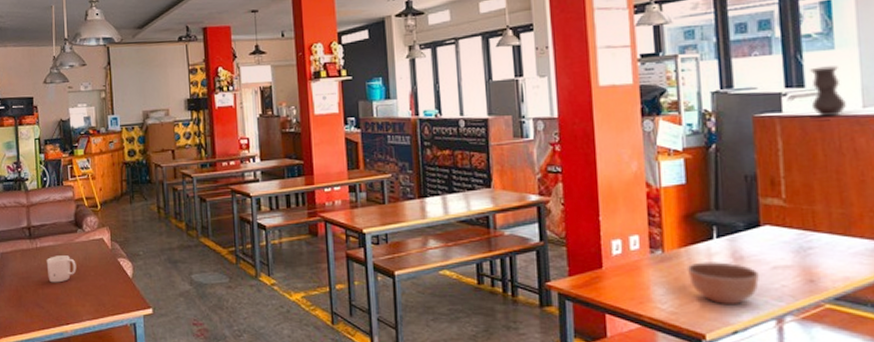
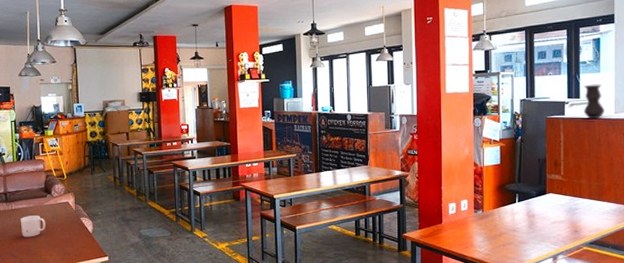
bowl: present [686,262,760,304] -> none [498,218,544,248]

